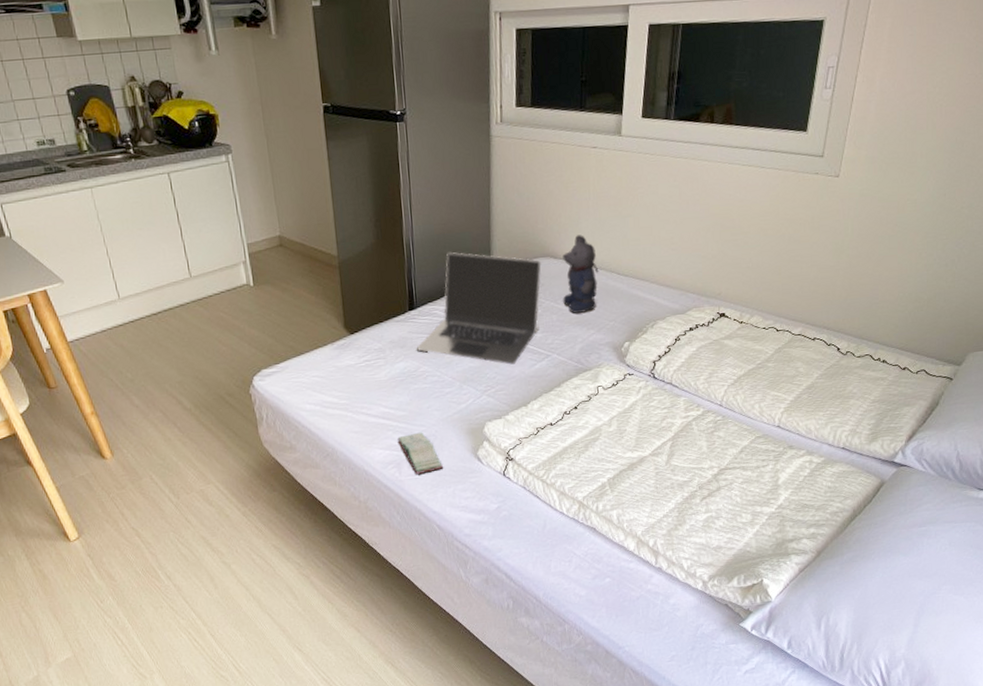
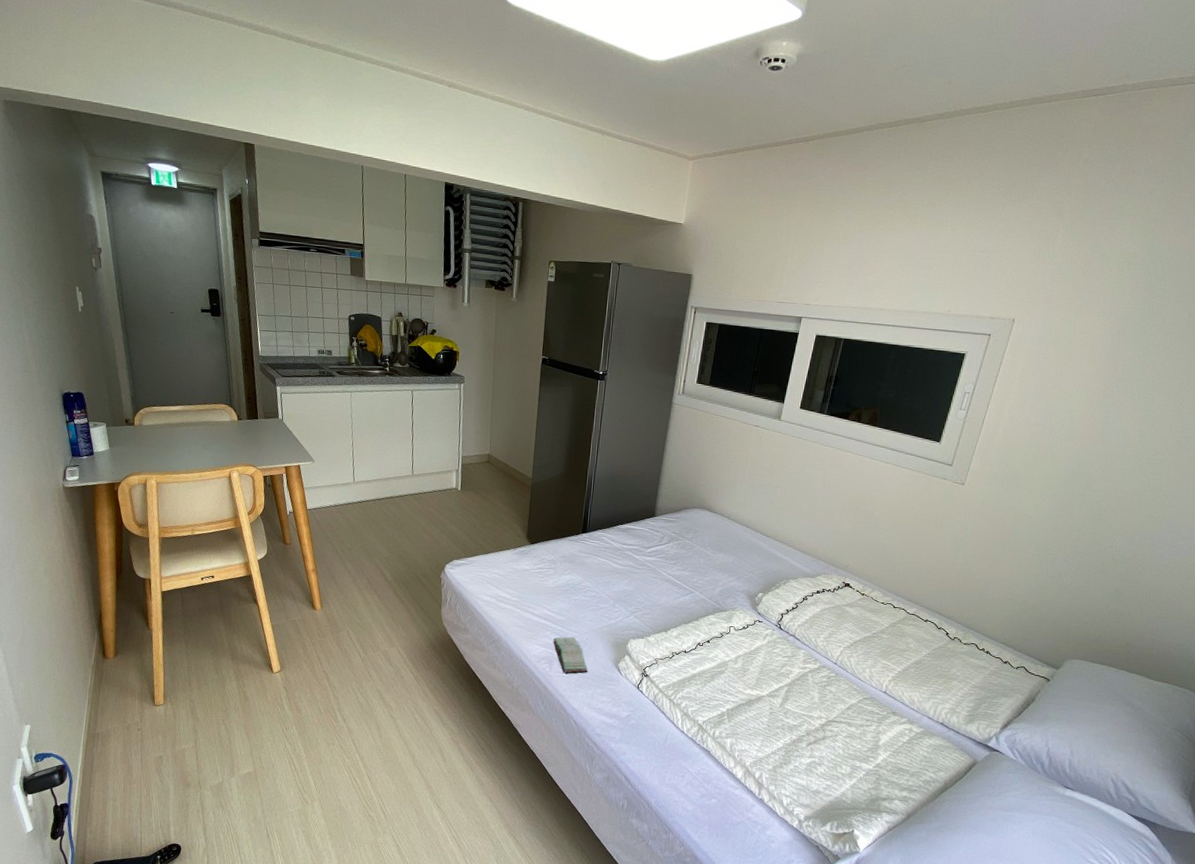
laptop: present [416,252,542,365] -> none [582,491,698,594]
bear: present [563,235,599,313] -> none [711,495,746,561]

